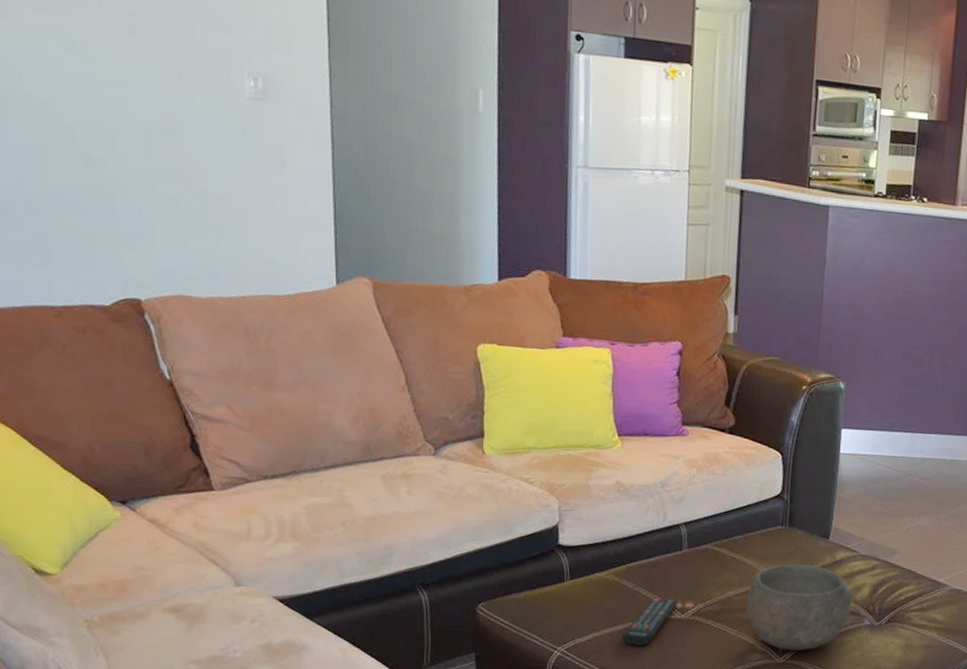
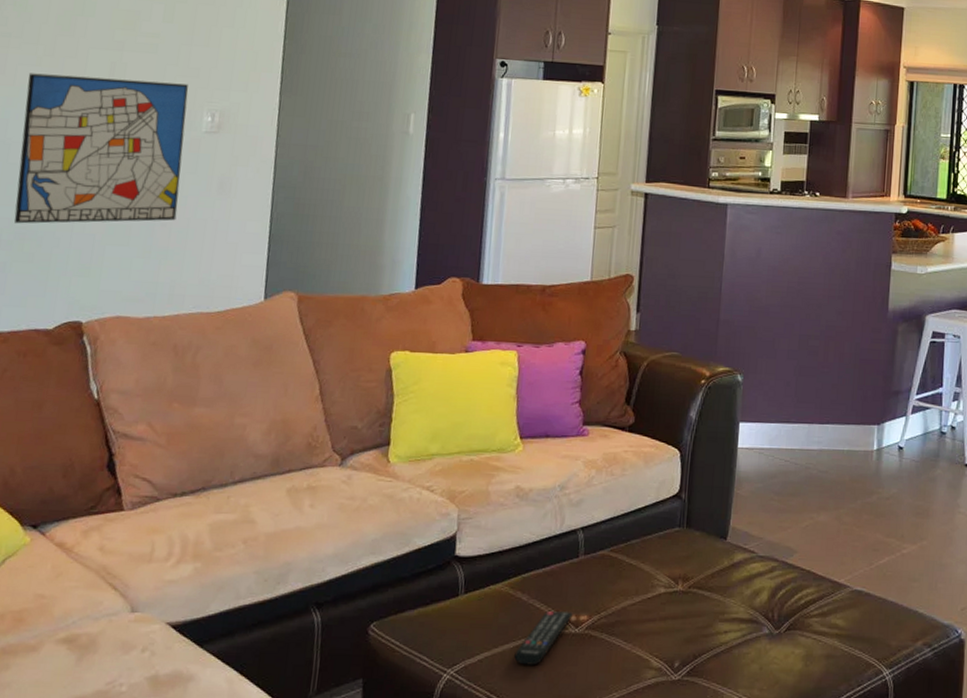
wall art: none [35,19,229,196] -> present [13,73,189,224]
bowl: present [746,563,853,651] -> none [641,568,751,666]

